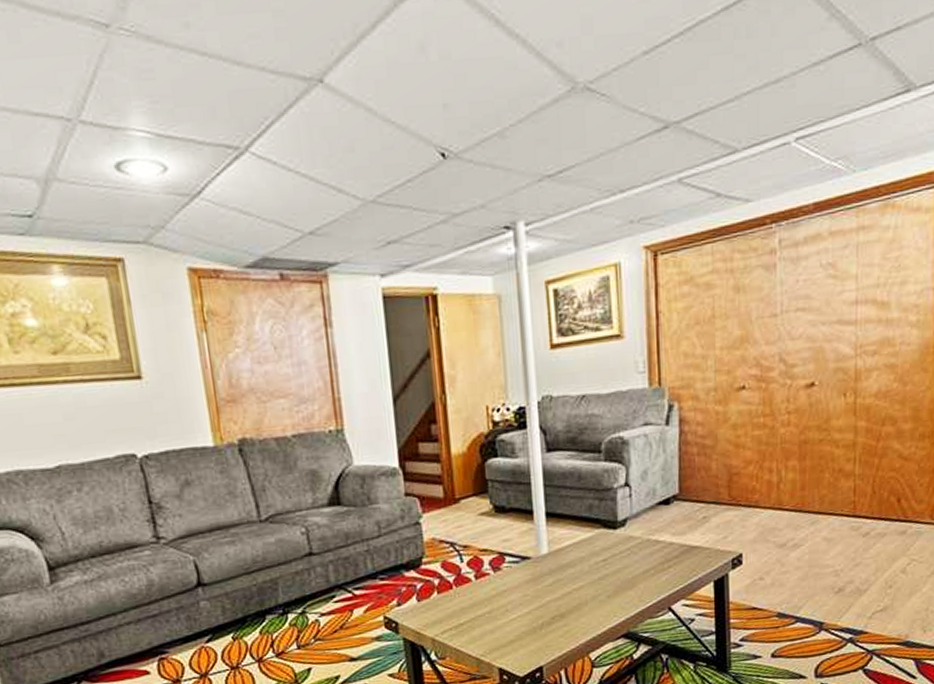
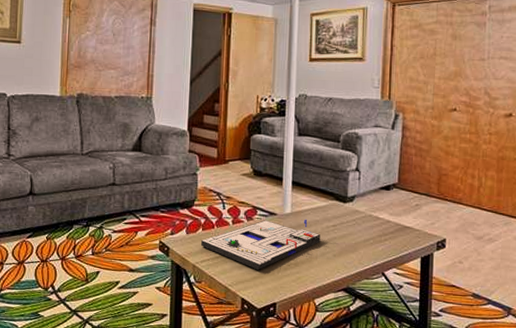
board game: none [438,558,589,631] -> present [201,219,321,270]

